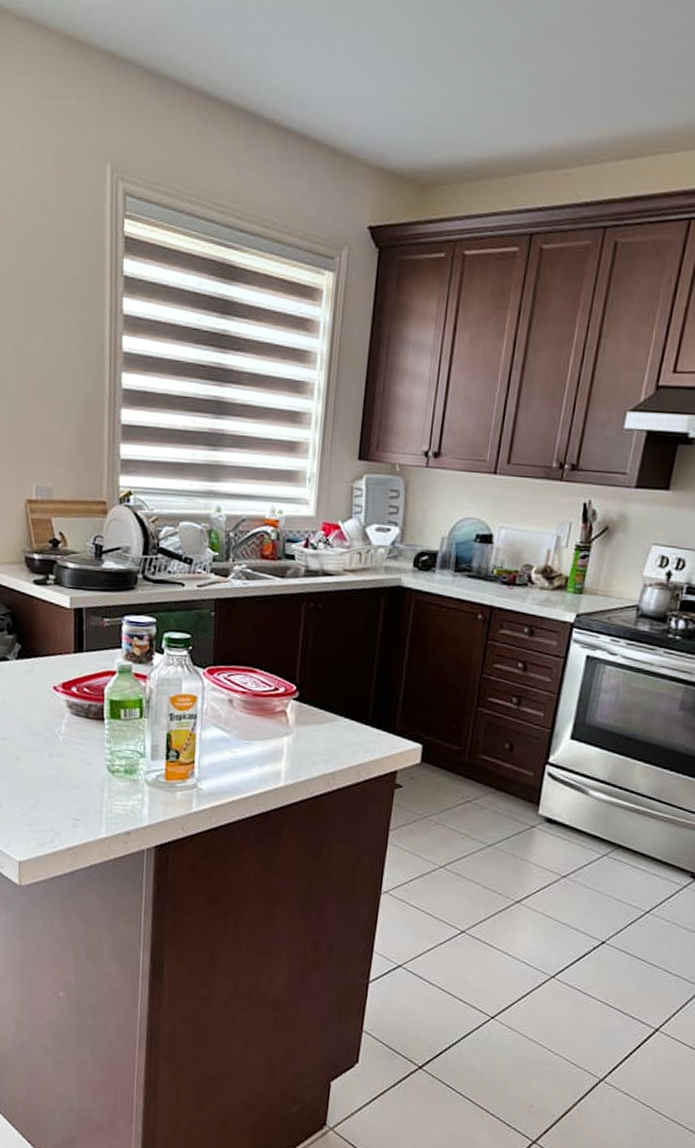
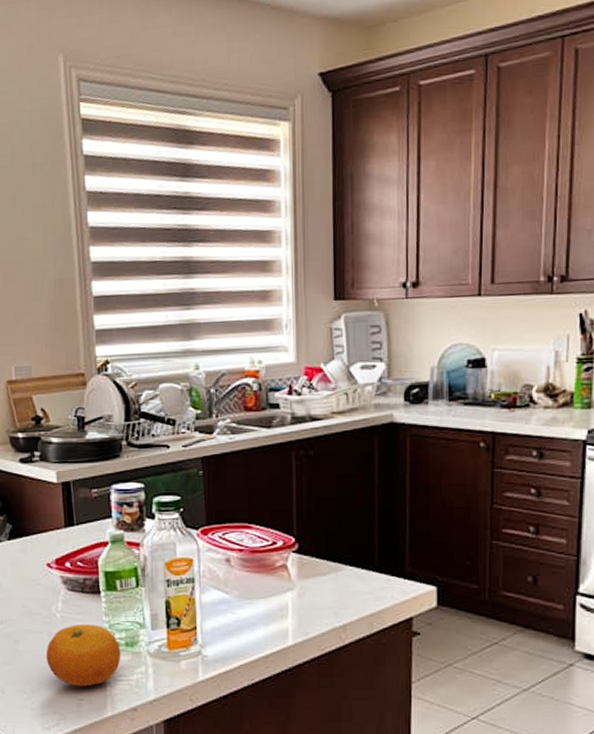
fruit: none [46,748,120,808] -> present [46,625,121,687]

